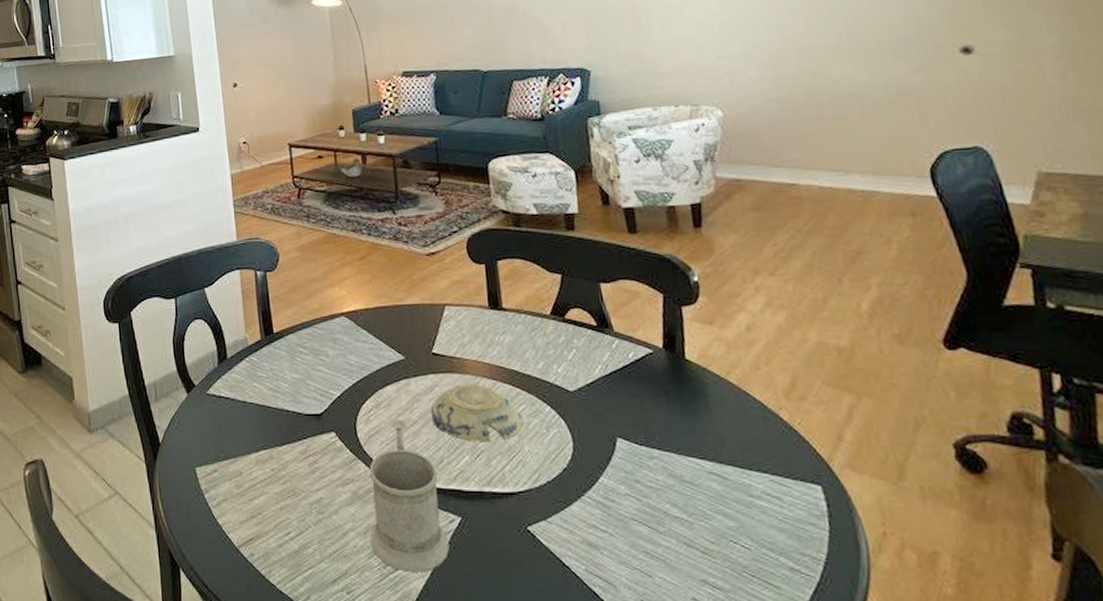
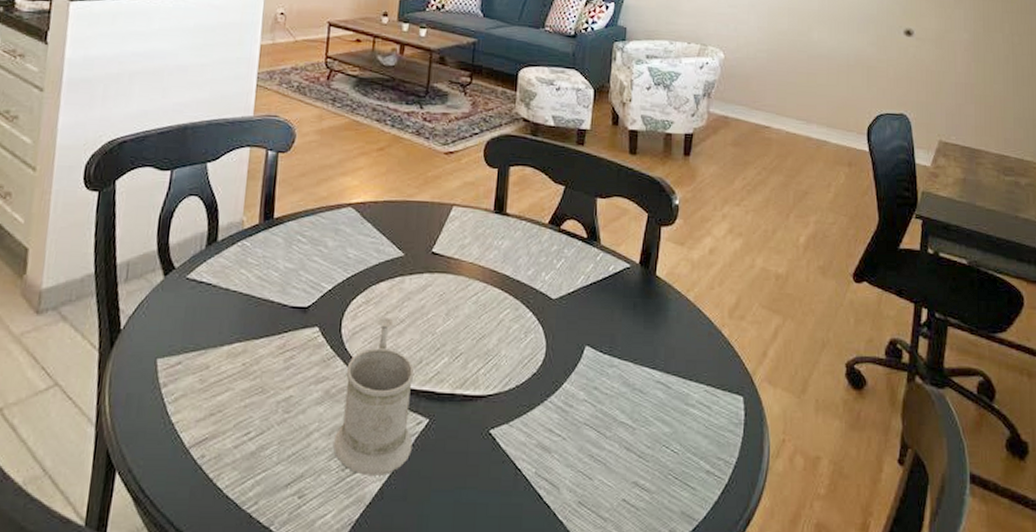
decorative bowl: present [430,384,524,443] -> none [418,285,505,345]

